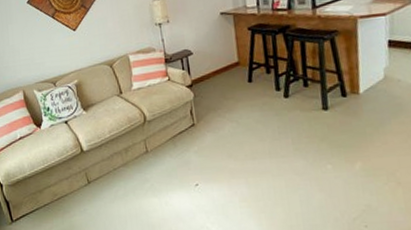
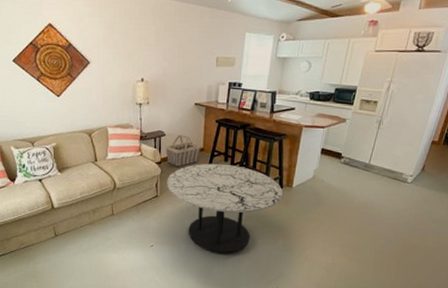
basket: none [195,49,237,89] -> present [165,134,201,168]
coffee table: none [202,76,348,187] -> present [167,163,282,254]

